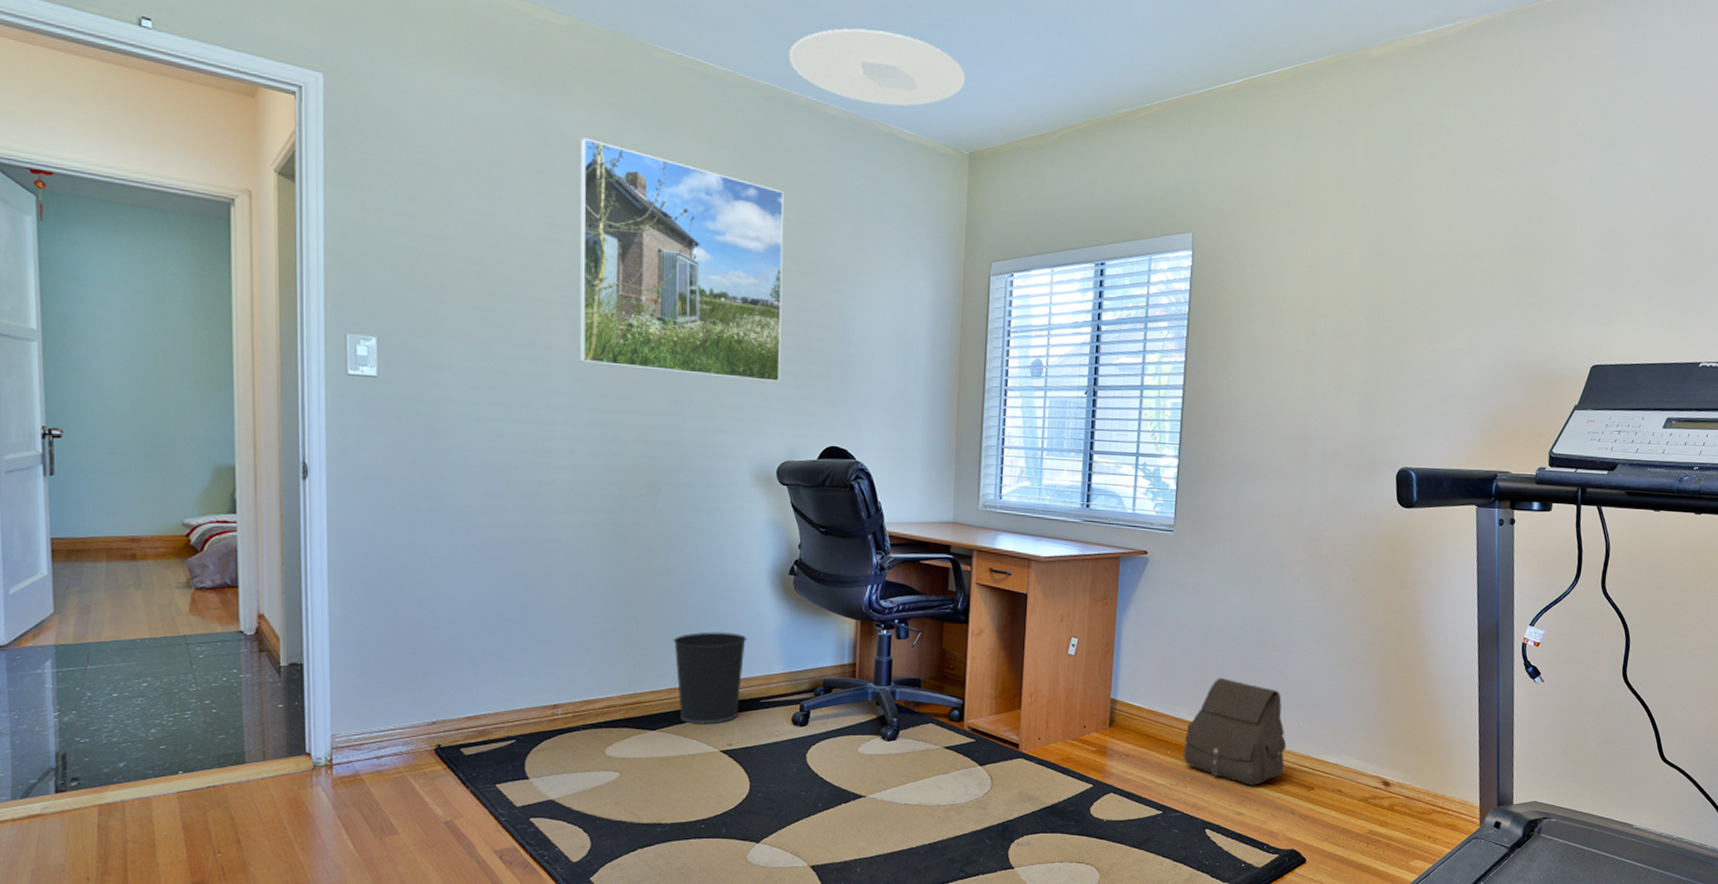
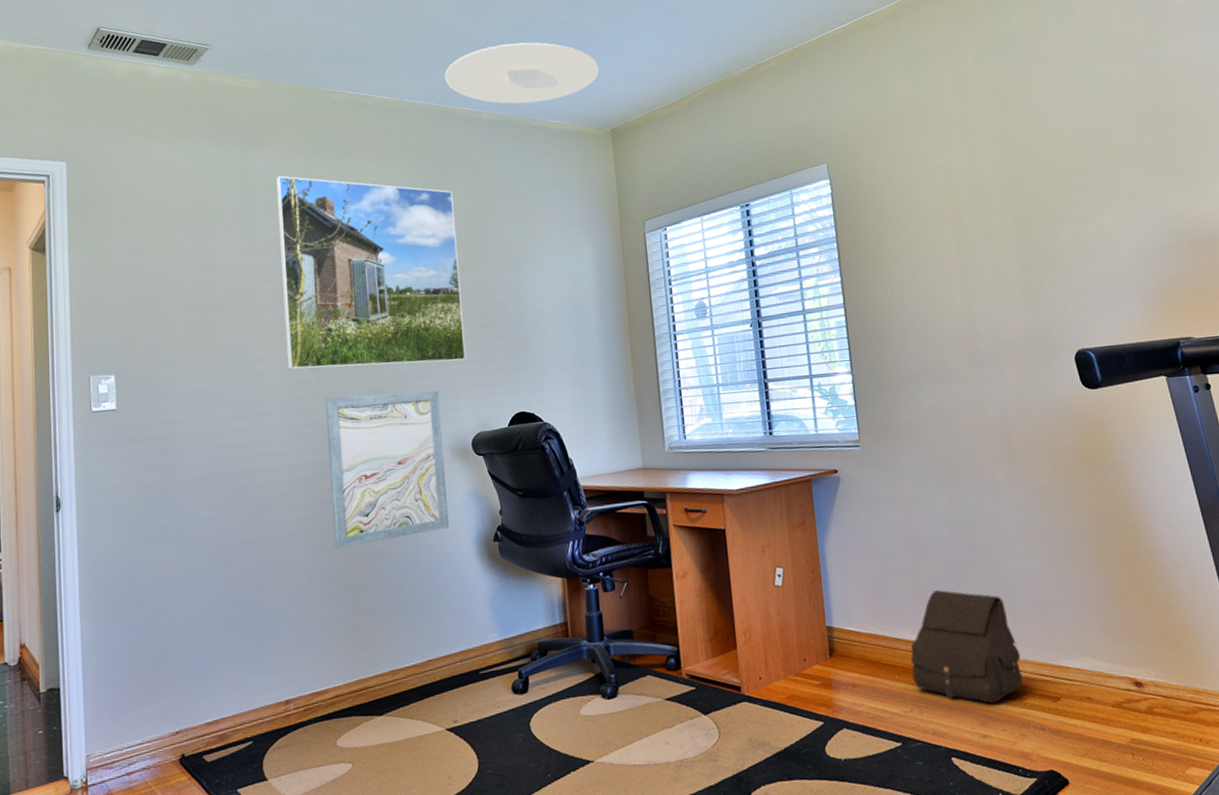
wall art: none [618,400,747,560] -> present [325,390,449,549]
wastebasket: present [673,632,747,725] -> none [391,606,461,705]

